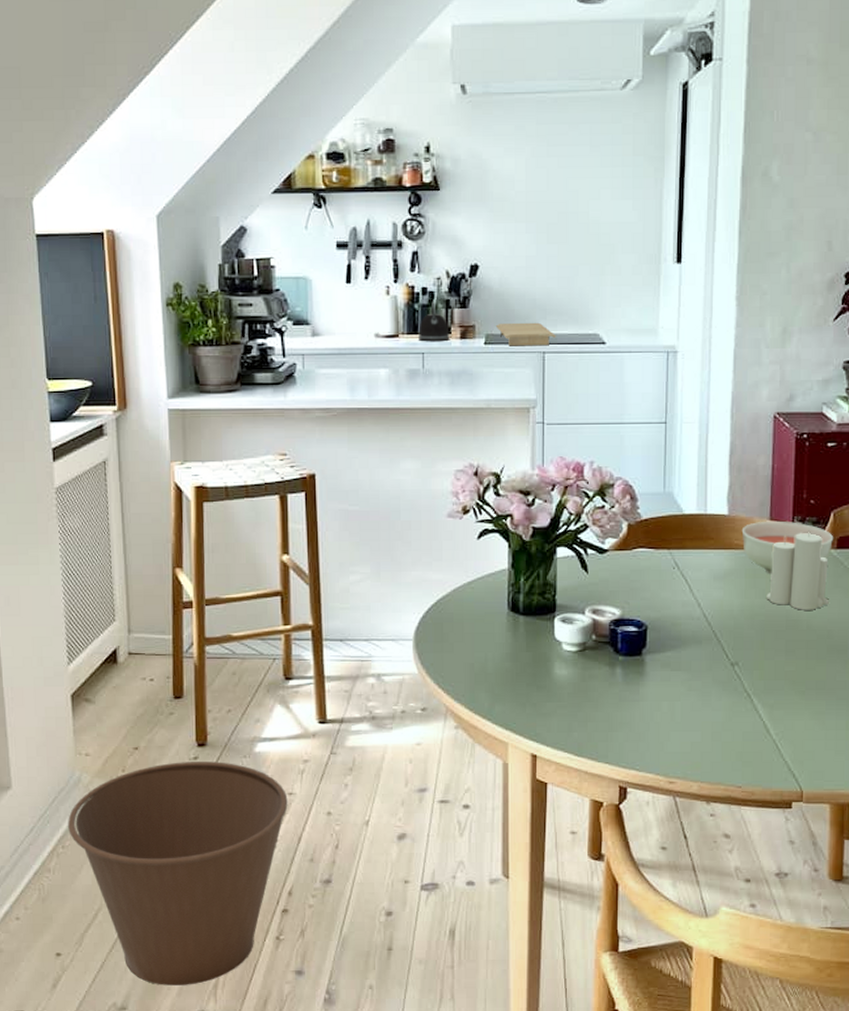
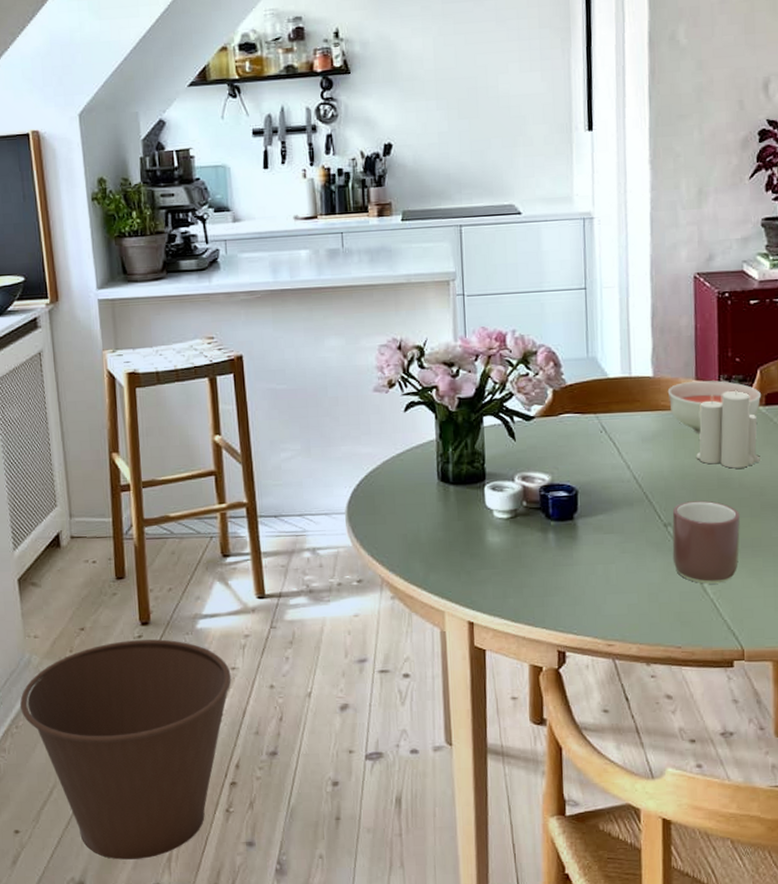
kettle: present [418,301,450,342] -> none [336,181,368,222]
cutting board: present [495,322,556,346] -> none [411,196,472,222]
mug: none [738,641,806,725] -> present [672,500,740,584]

